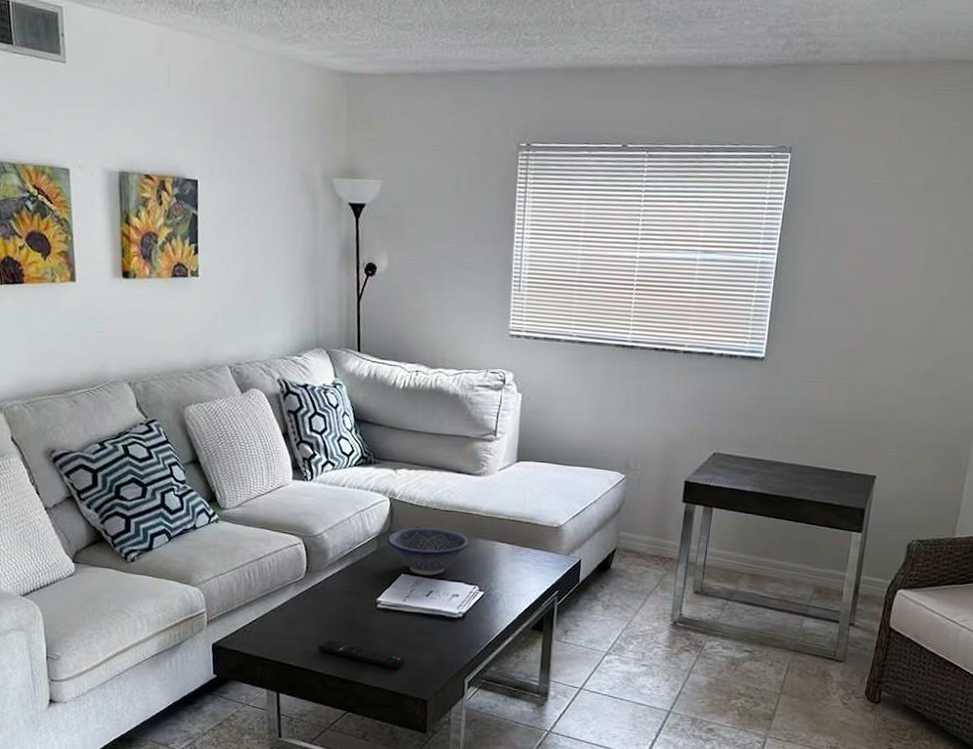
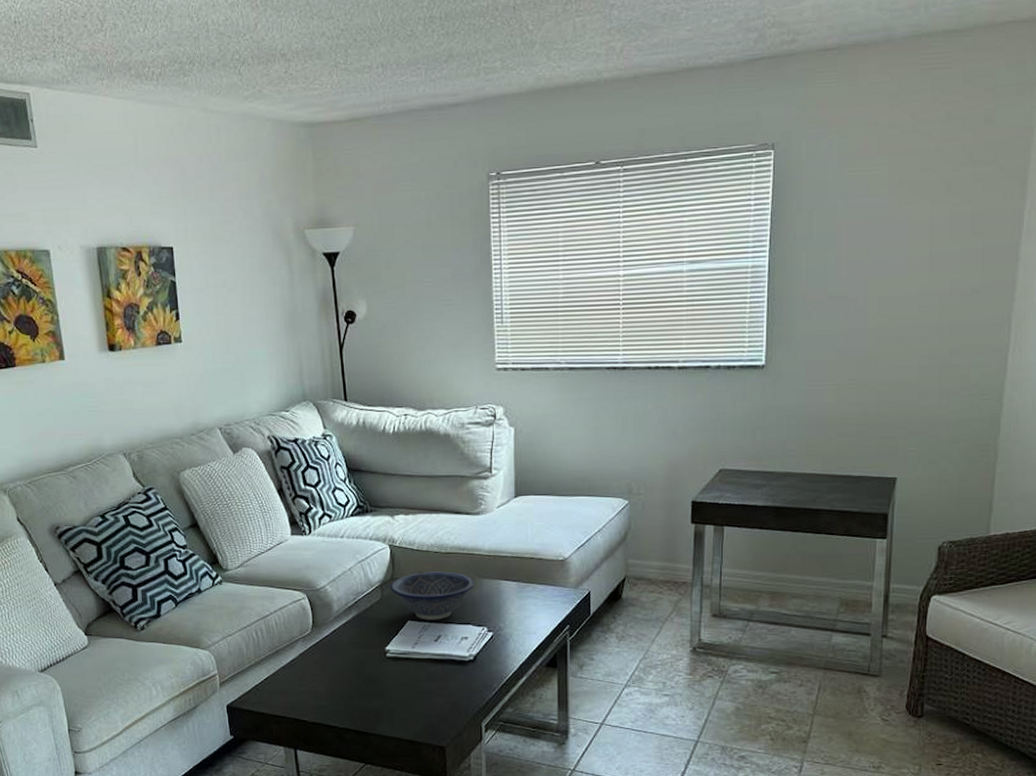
remote control: present [317,640,404,669] -> none [331,693,419,717]

